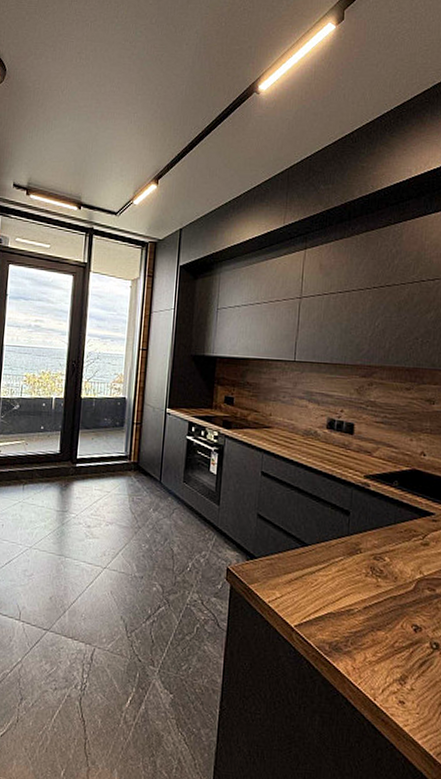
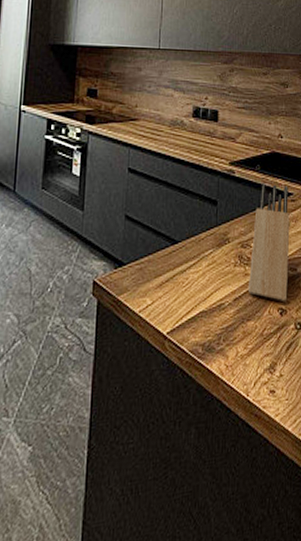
knife block: none [379,500,430,620] -> present [247,183,290,302]

